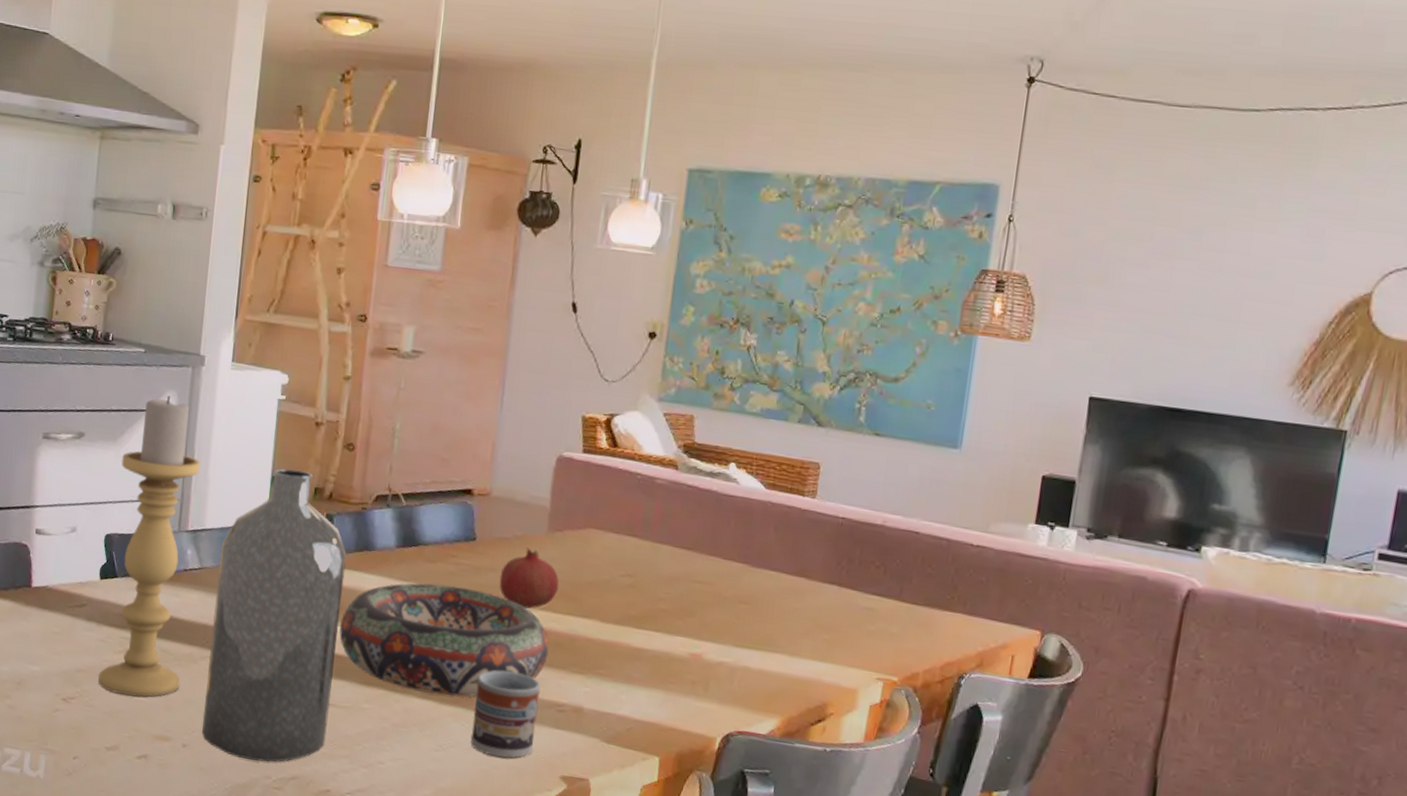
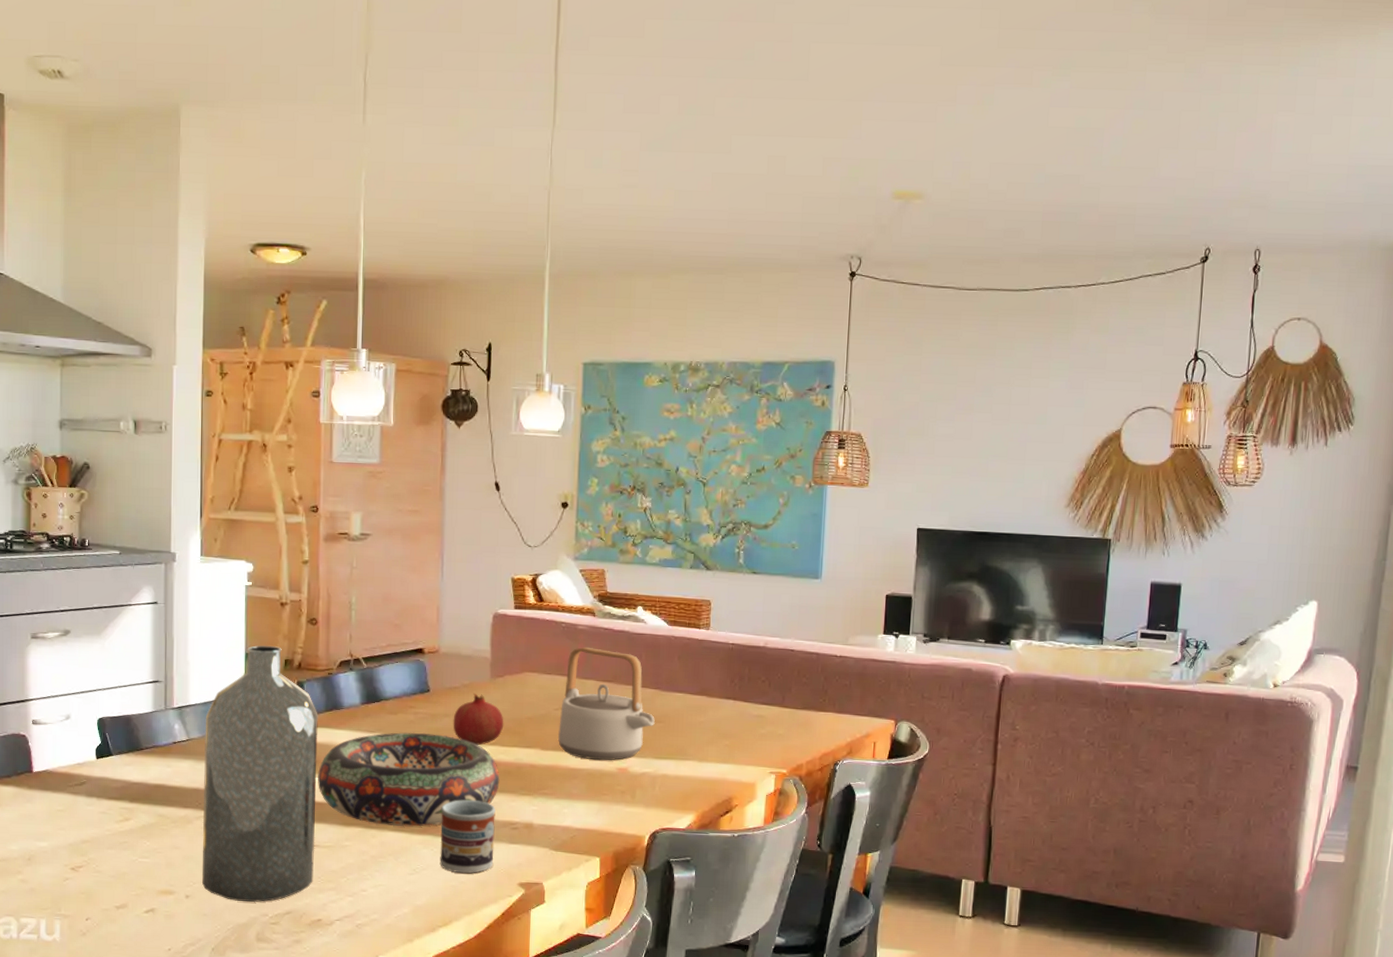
candle holder: present [98,395,200,697] -> none [103,590,179,859]
teapot: none [621,505,740,644] -> present [557,646,655,761]

